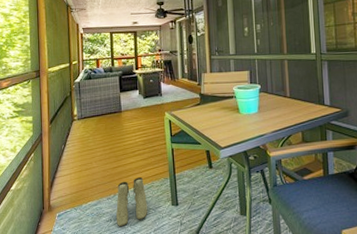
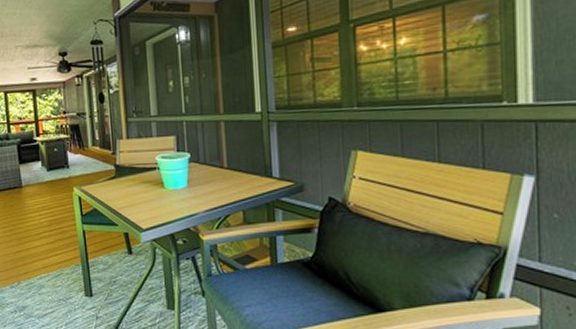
boots: present [115,177,147,226] -> none [21,264,57,318]

